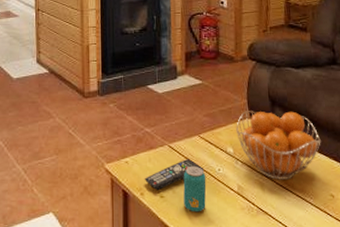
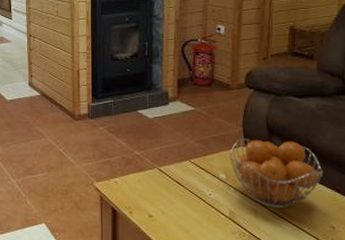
remote control: present [144,159,205,191] -> none [133,182,195,211]
beverage can: present [183,165,207,213] -> none [172,189,196,233]

